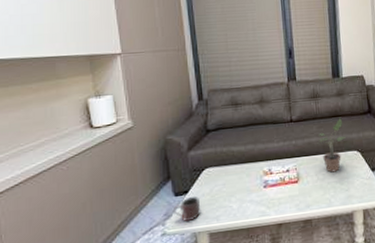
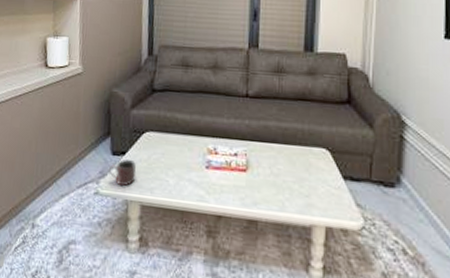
potted plant: present [317,118,346,173] -> none [275,103,313,170]

